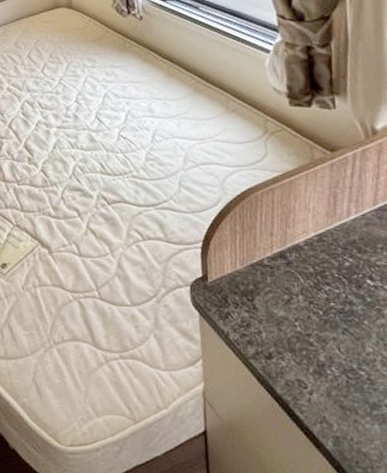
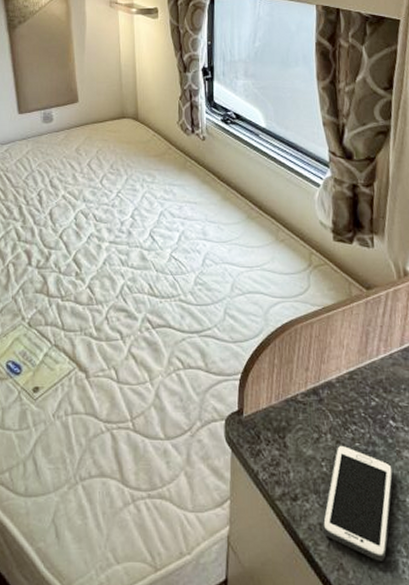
cell phone: none [300,304,375,415] -> present [322,443,394,561]

